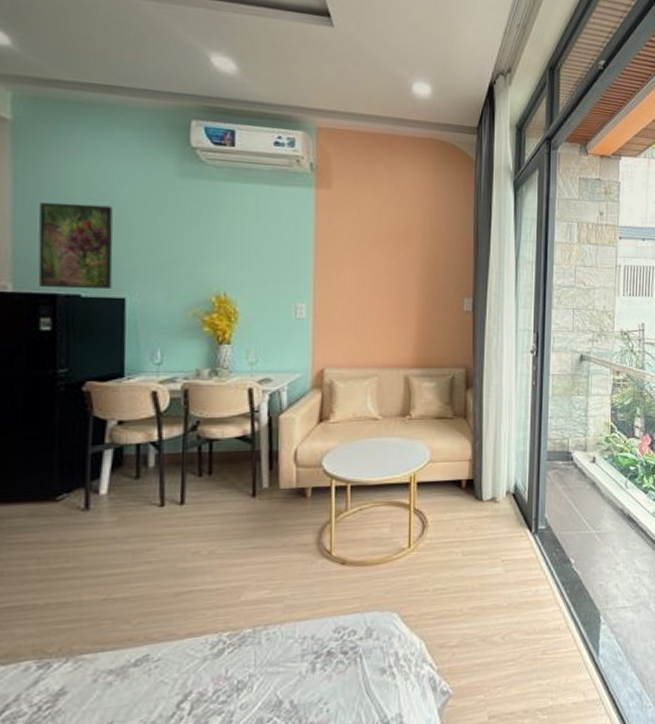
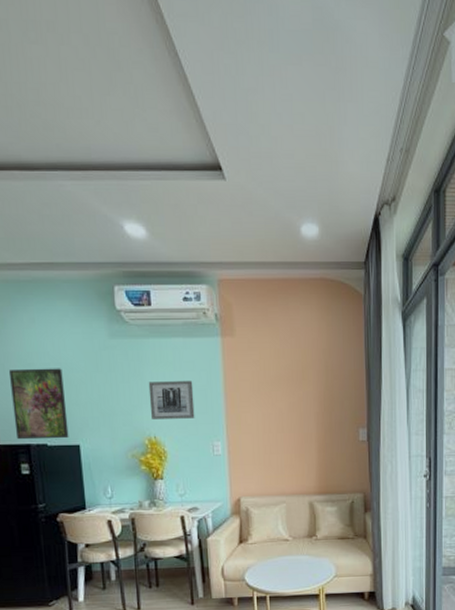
wall art: none [221,230,278,276] -> present [148,381,195,419]

